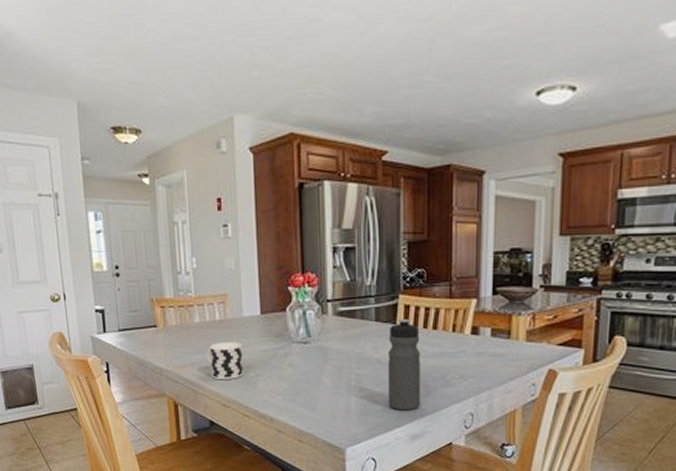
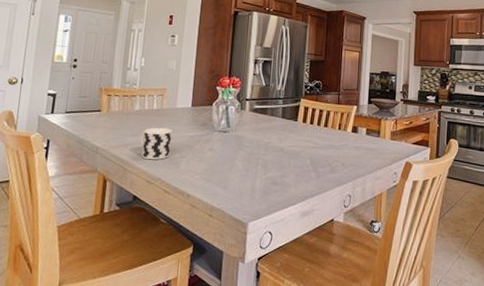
water bottle: present [388,318,420,411] -> none [286,117,314,192]

